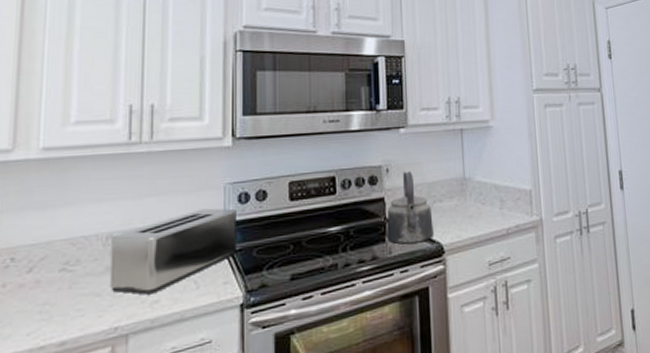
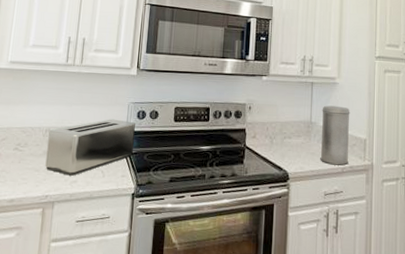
kettle: present [386,171,434,245] -> none [245,111,282,169]
canister: none [476,154,514,227] -> present [320,105,350,166]

